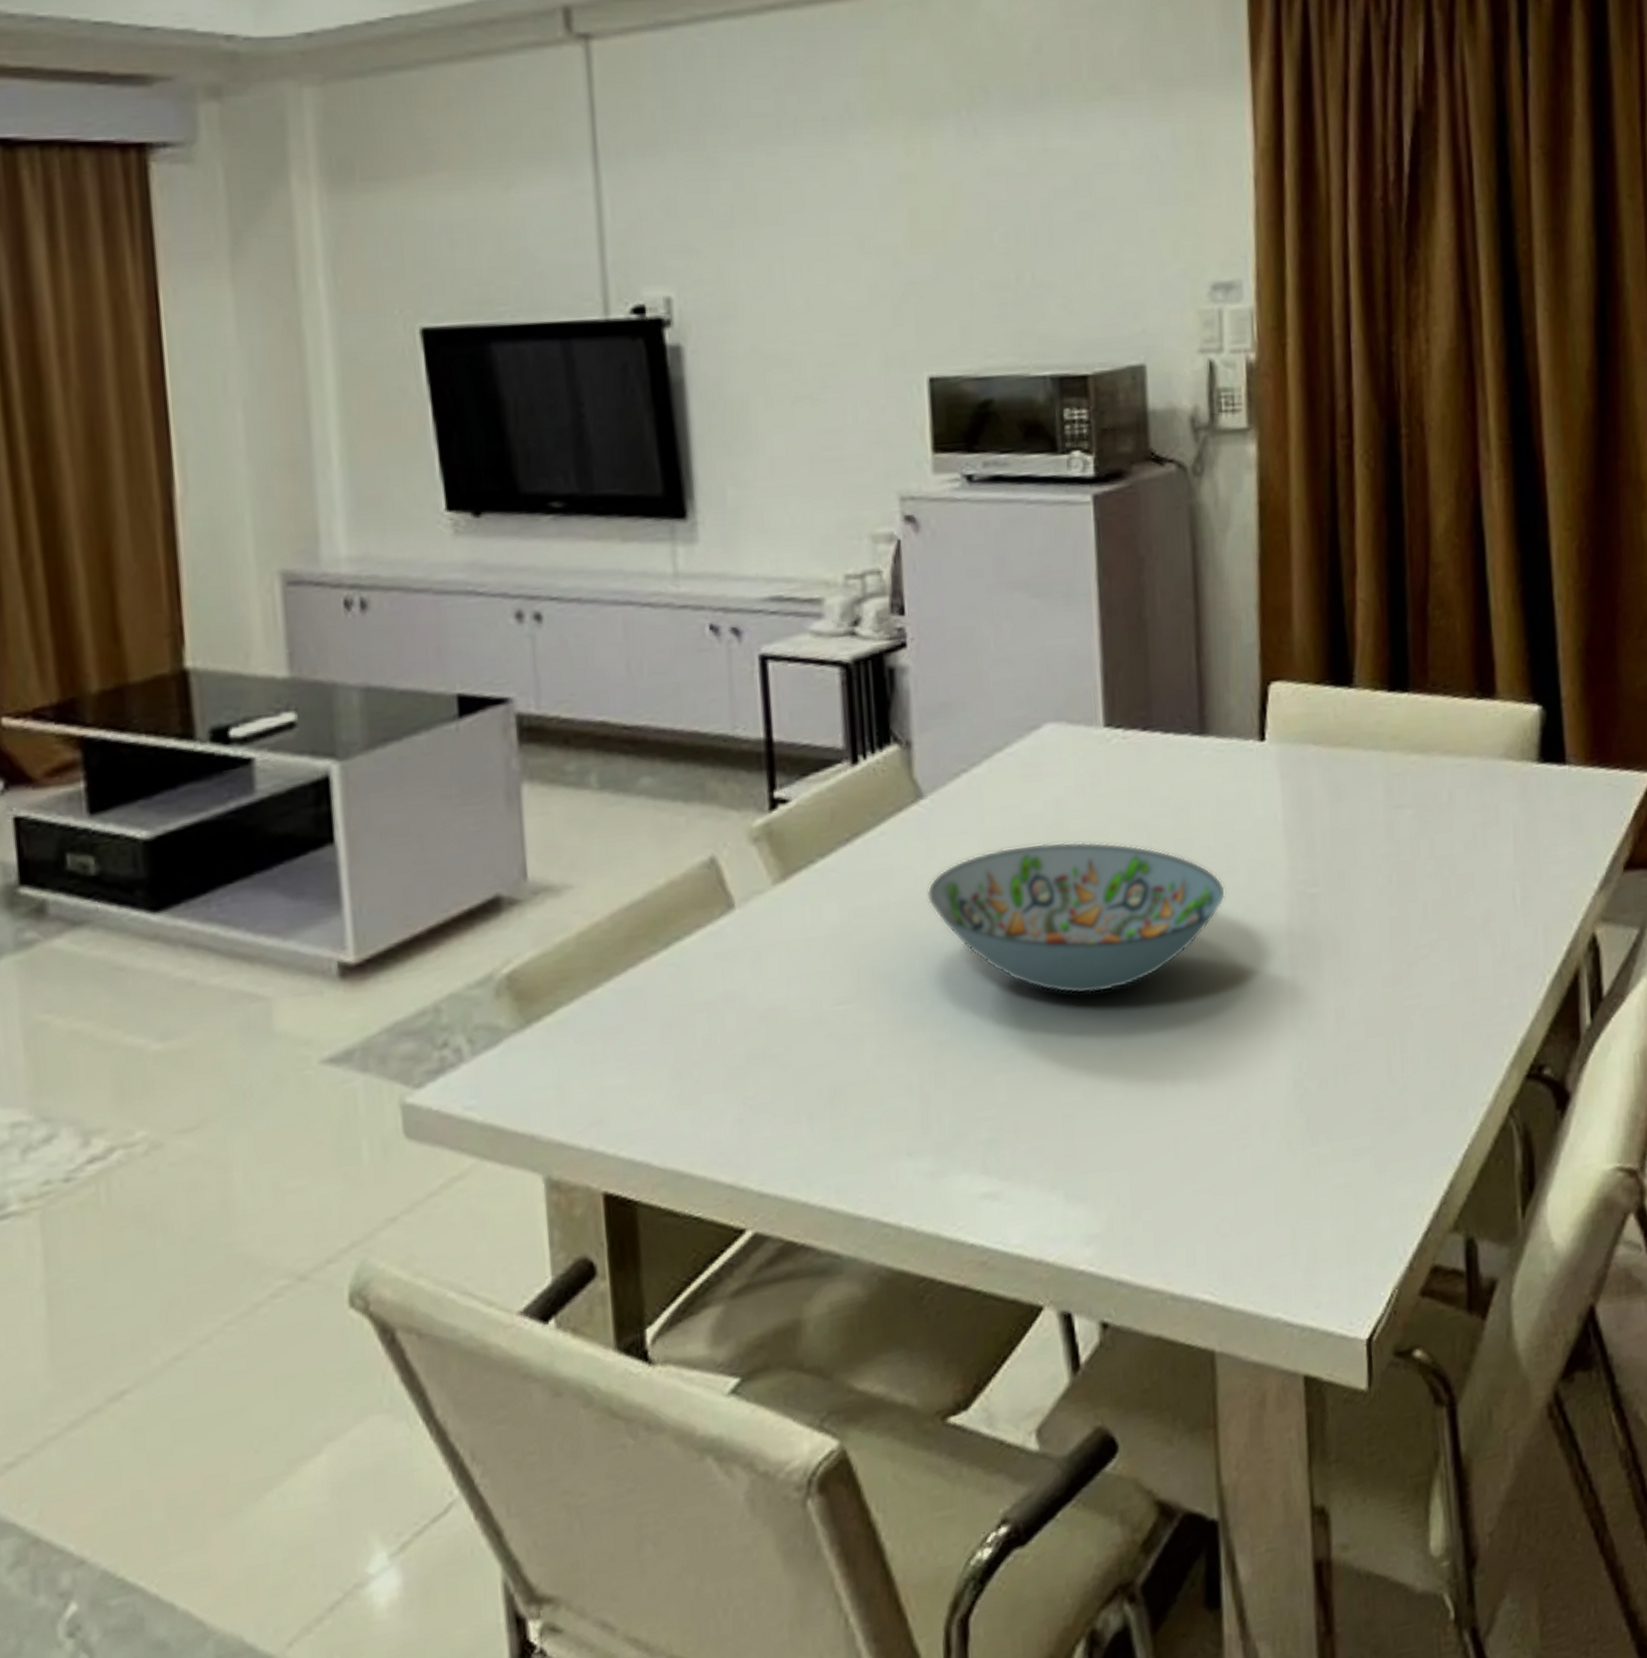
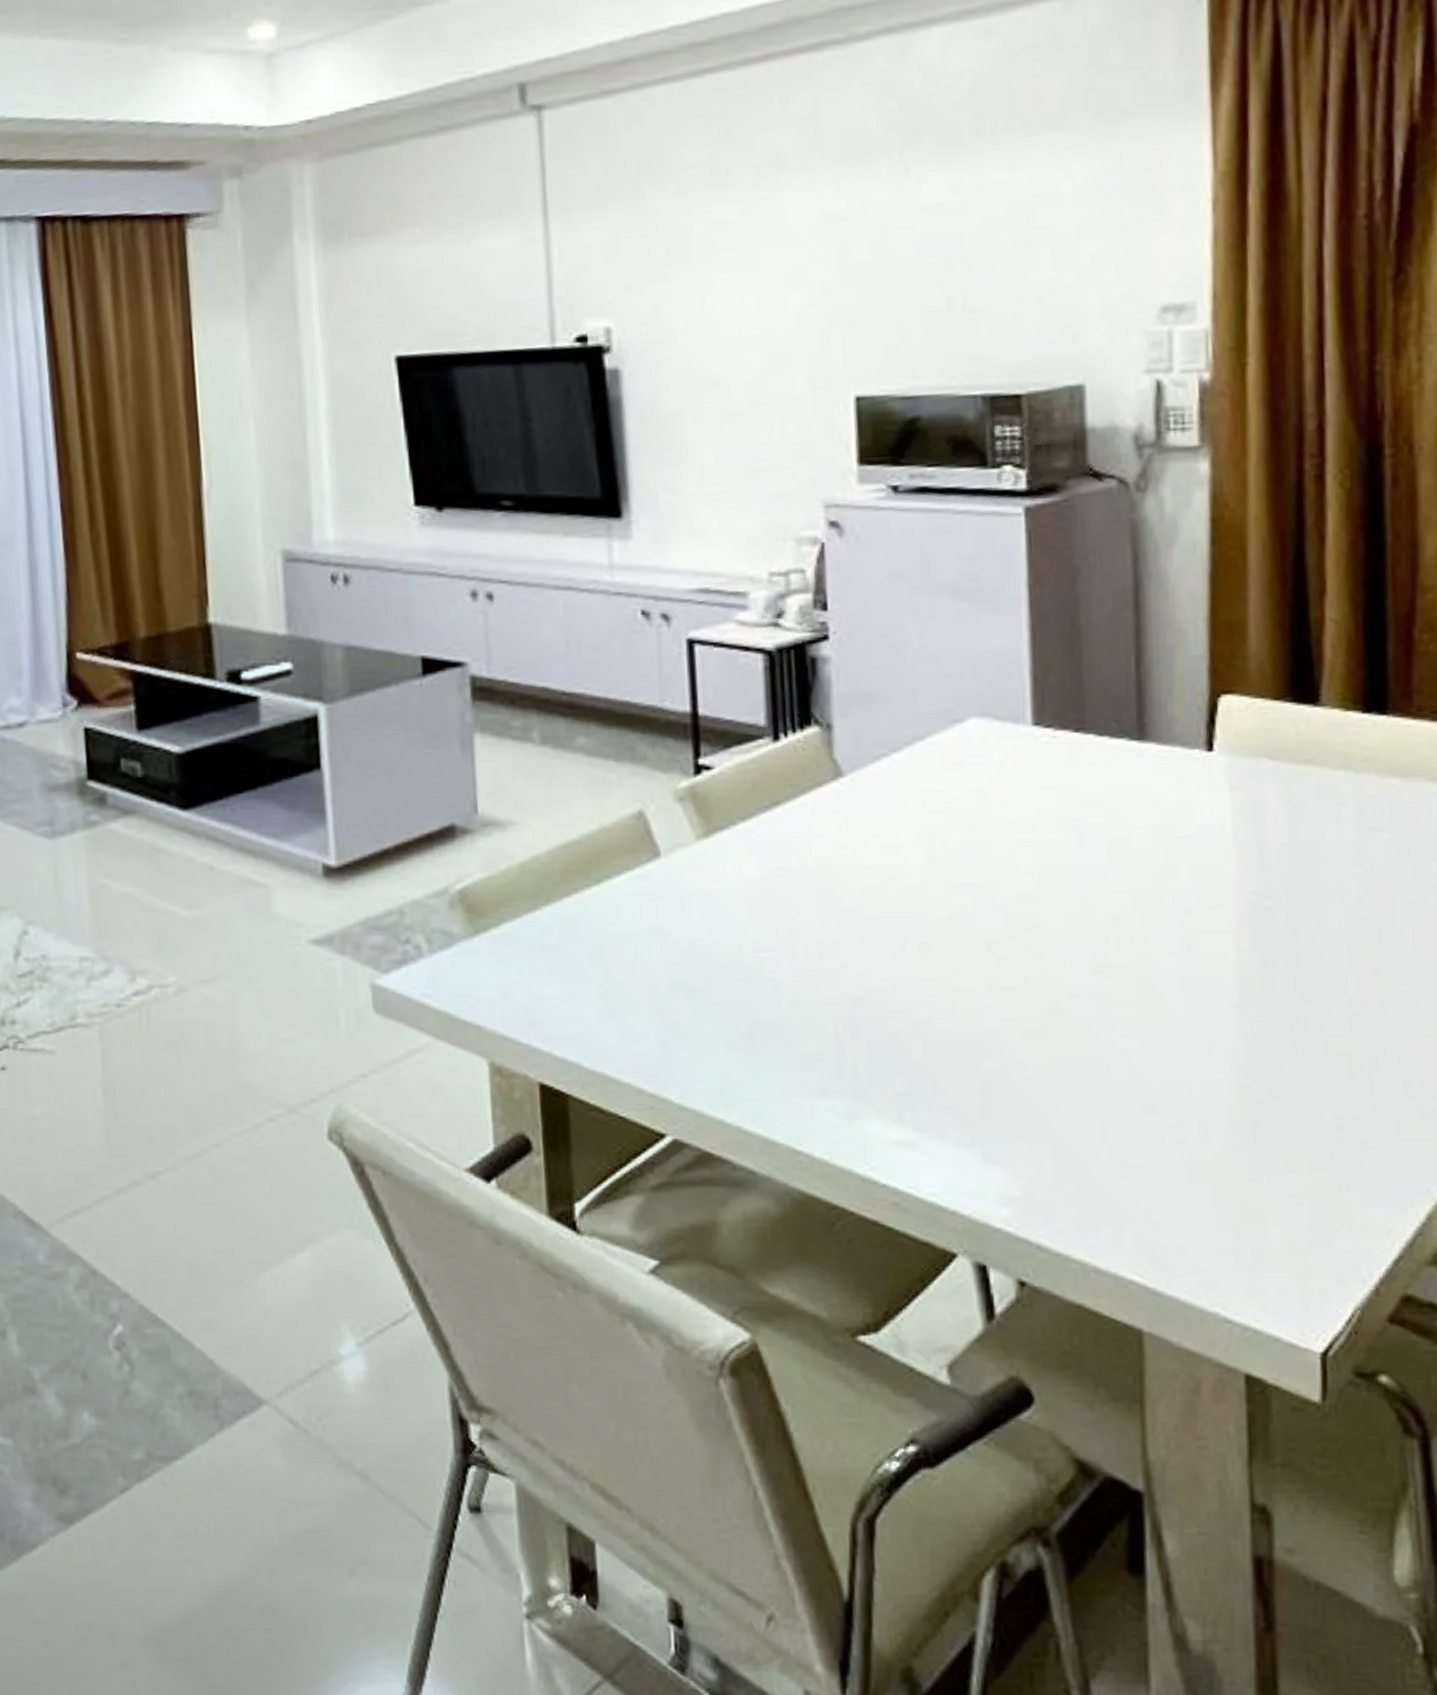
decorative bowl: present [927,841,1225,995] -> none [845,828,1164,973]

